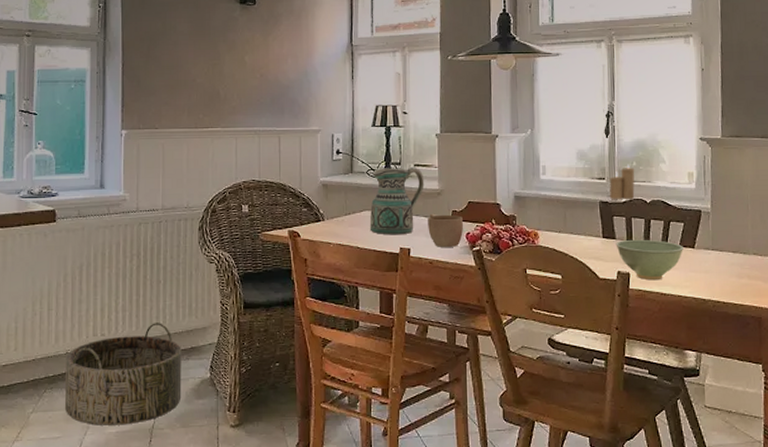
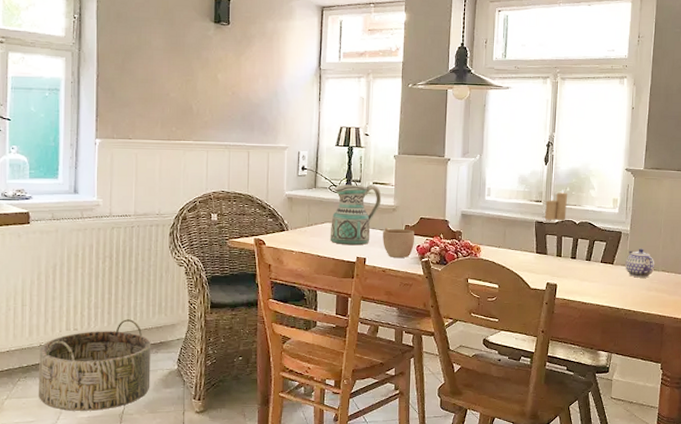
bowl: present [616,239,683,281] -> none [547,255,604,291]
teapot: none [708,228,745,263] -> present [625,247,655,278]

